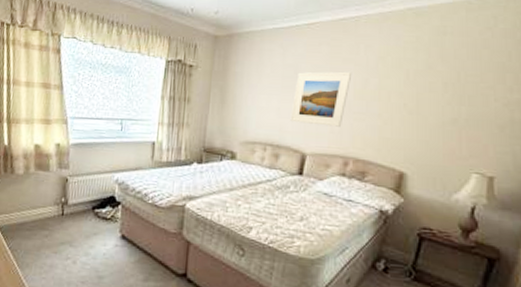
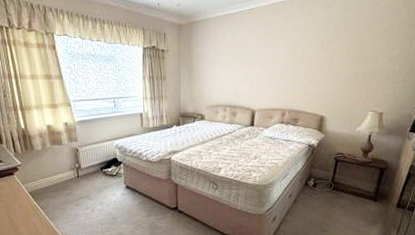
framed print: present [290,71,352,127] -> none [241,45,284,88]

